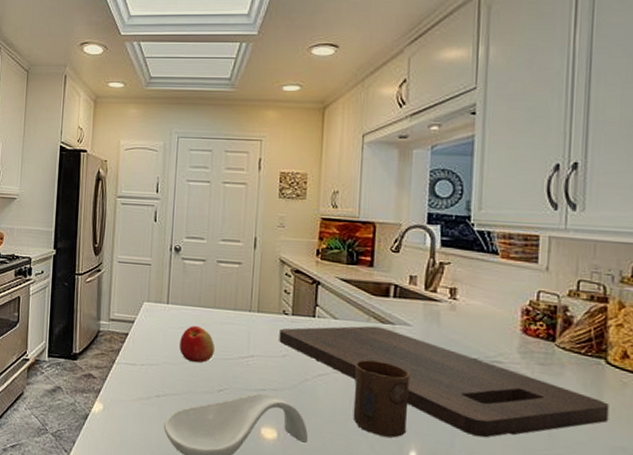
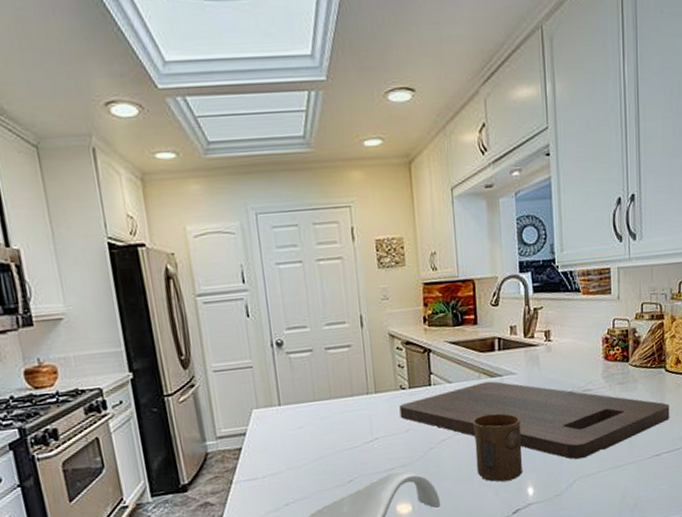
apple: present [180,326,216,363] -> none [300,422,339,460]

